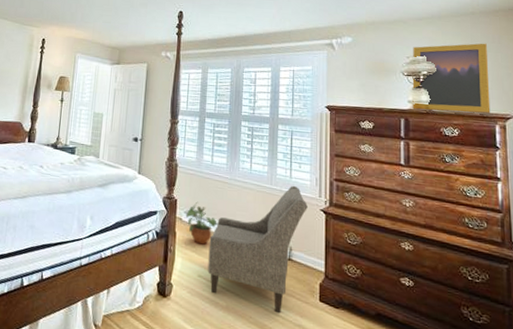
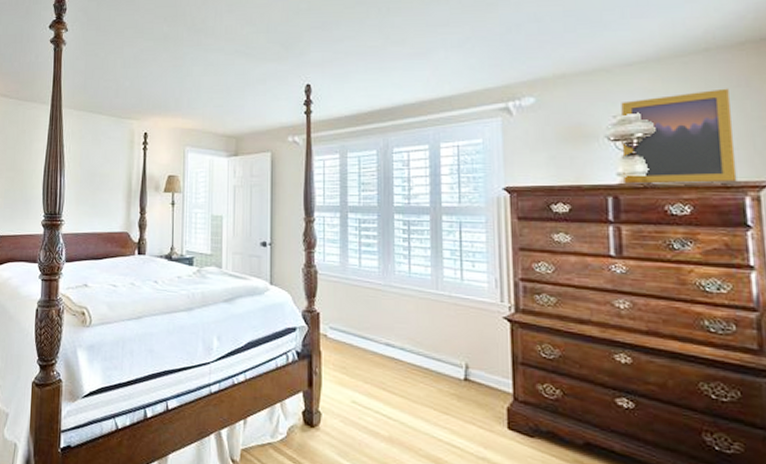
potted plant: present [185,201,216,245] -> none [331,314,370,365]
chair: present [207,185,308,312] -> none [363,289,486,443]

